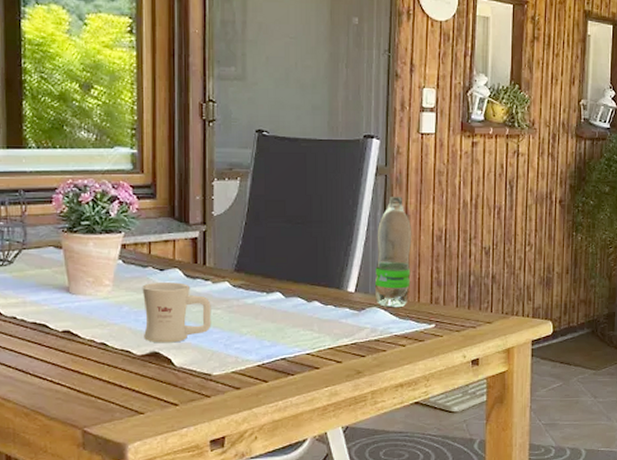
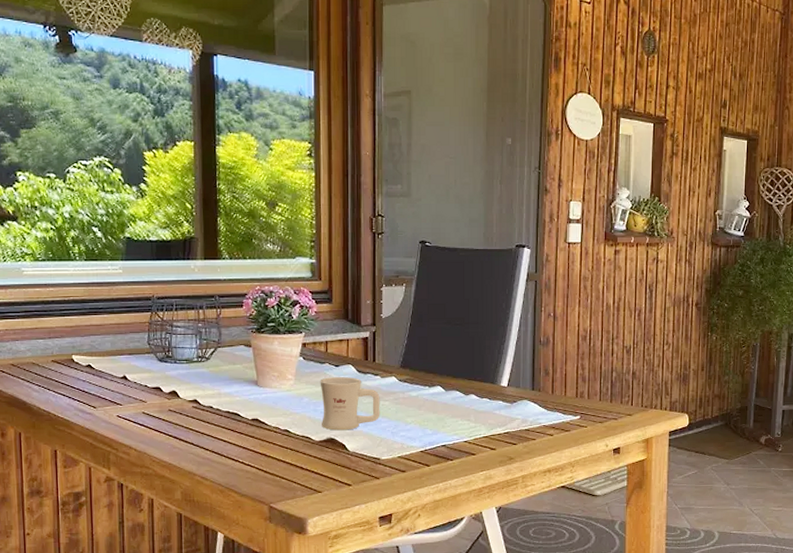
bottle: present [374,196,412,307] -> none [525,299,560,400]

